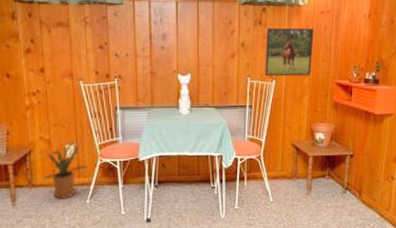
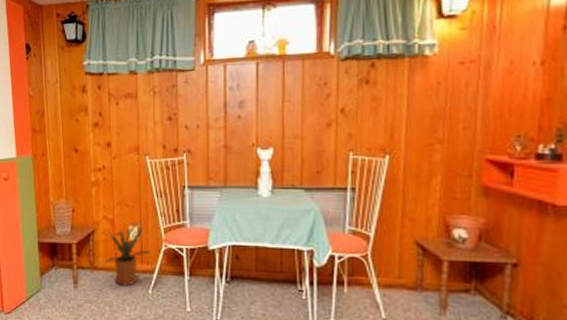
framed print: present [265,28,314,77] -> none [374,86,449,151]

